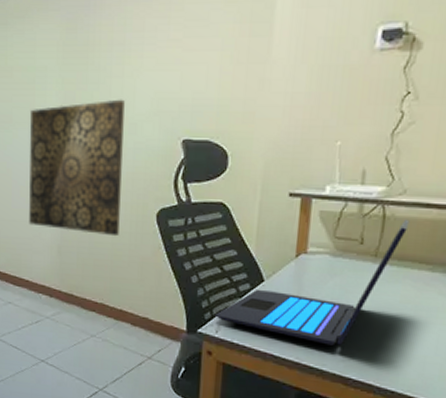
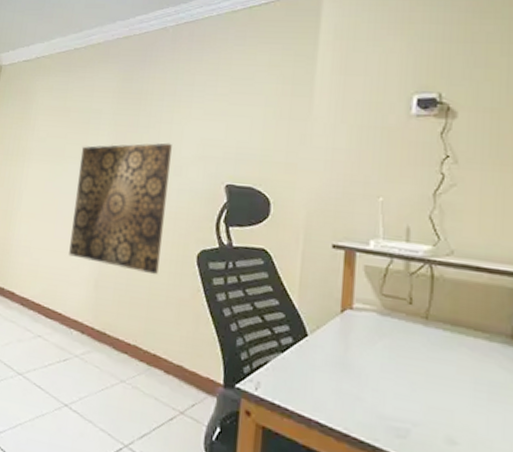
laptop: present [214,219,410,346] -> none [254,281,460,417]

